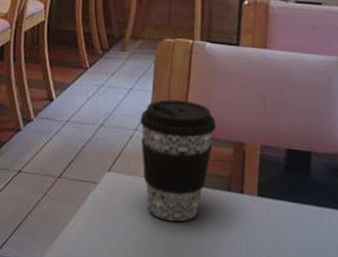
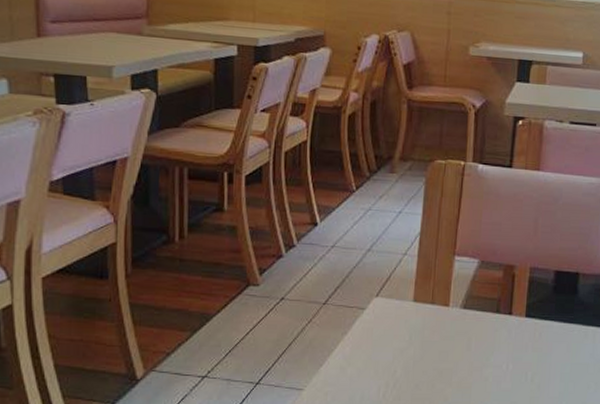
coffee cup: present [140,99,216,221] -> none [409,223,487,343]

